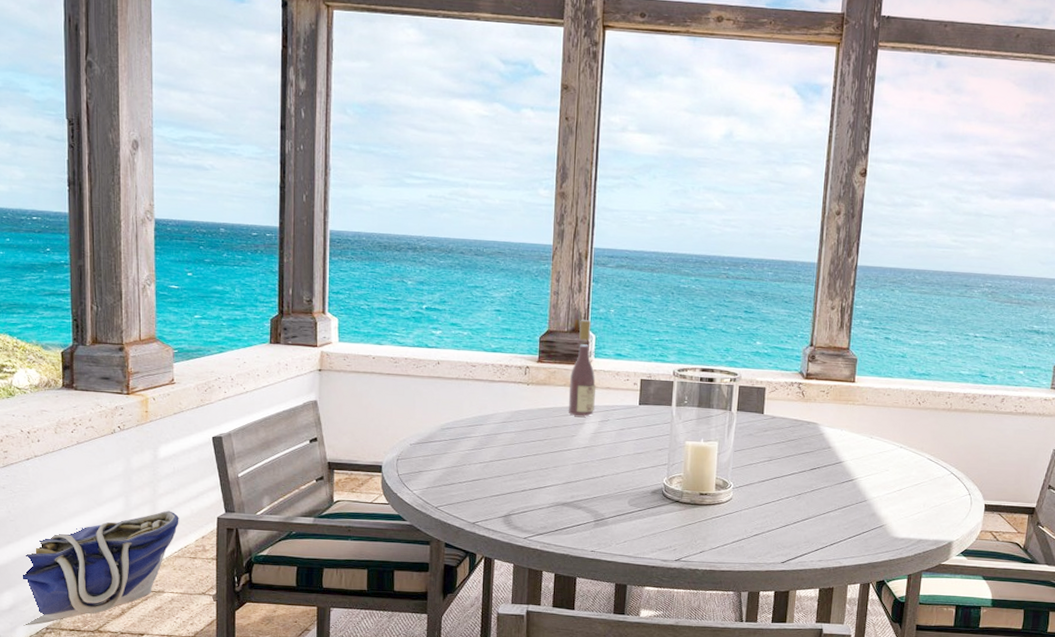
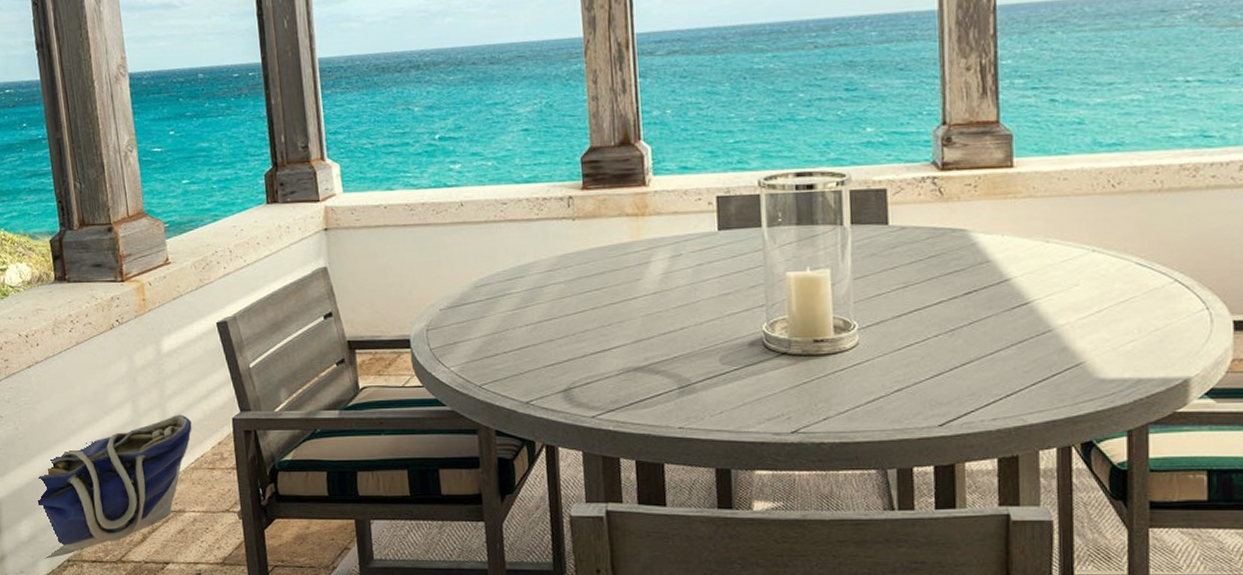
wine bottle: present [568,320,597,416] -> none [624,128,662,252]

